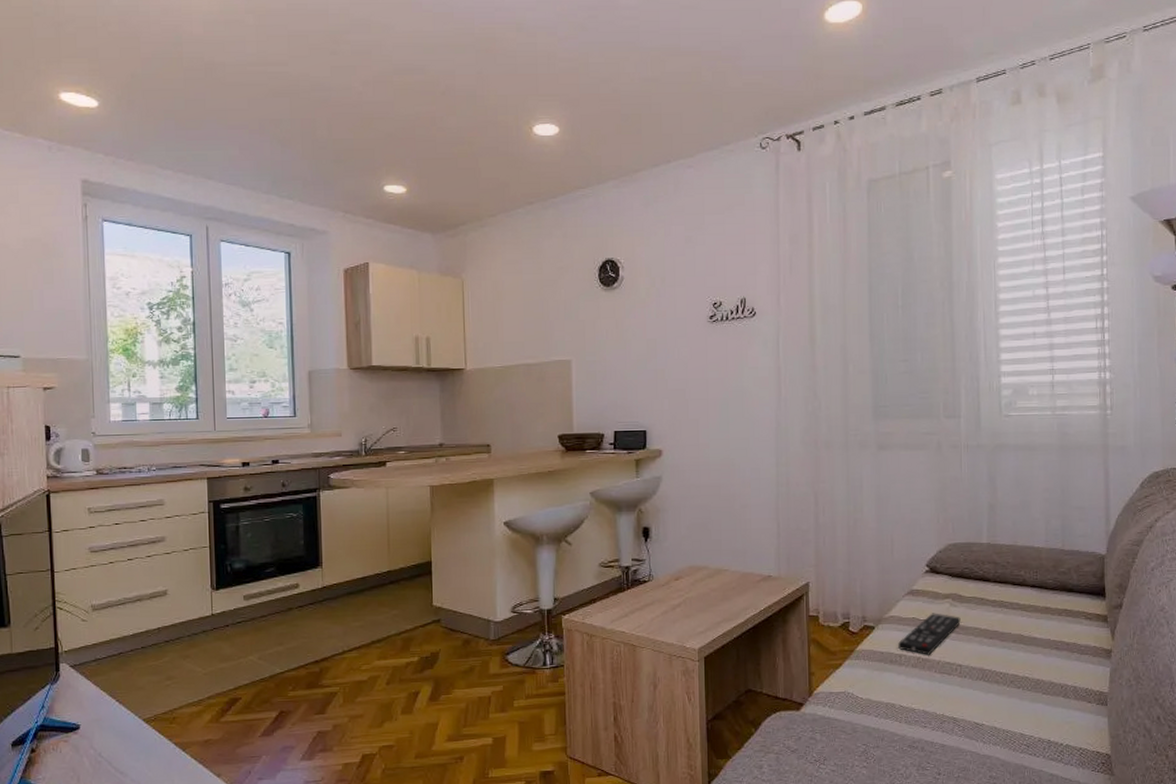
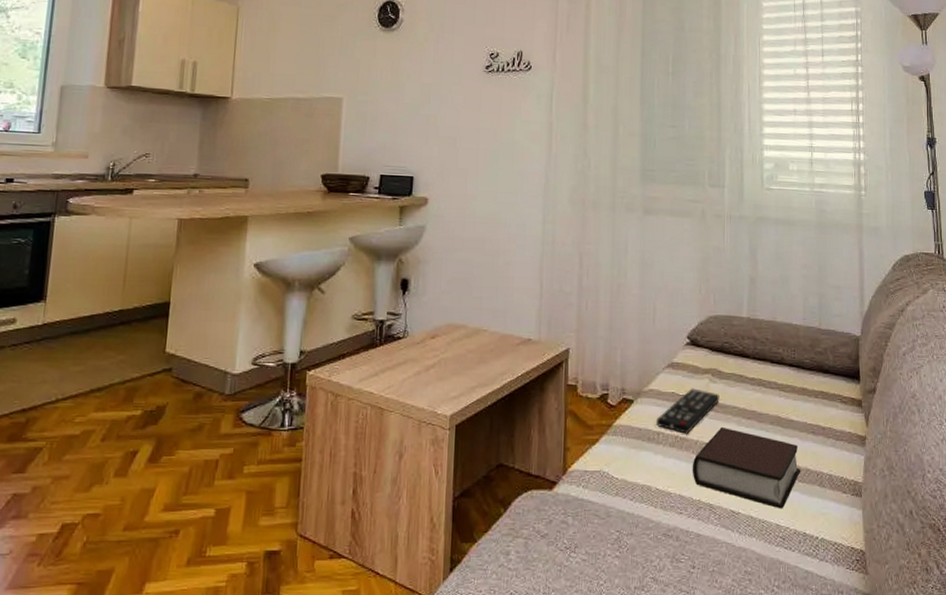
bible: none [935,647,1045,720] -> present [692,426,801,509]

